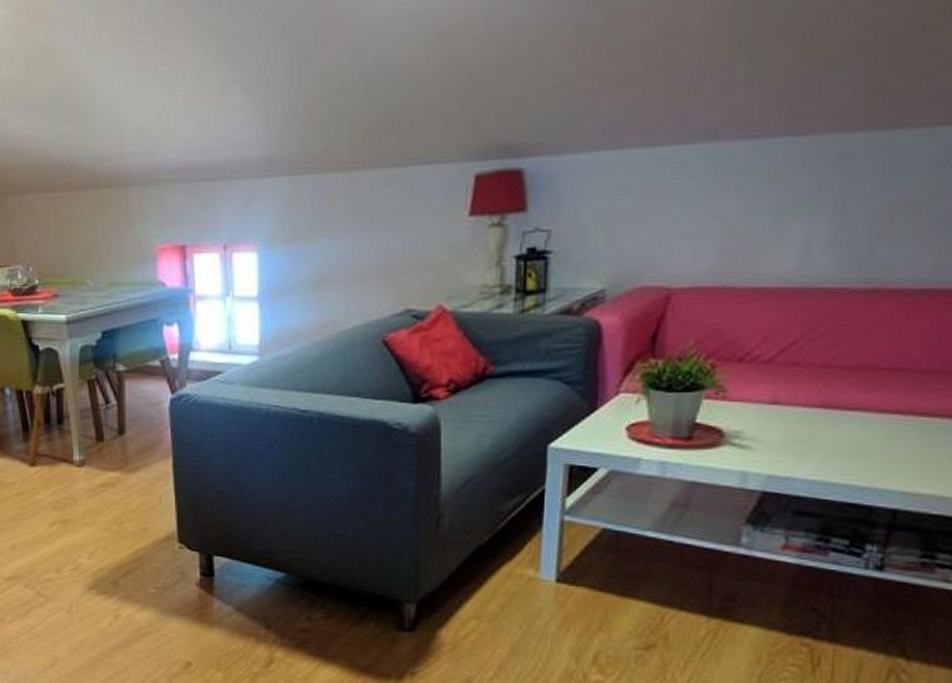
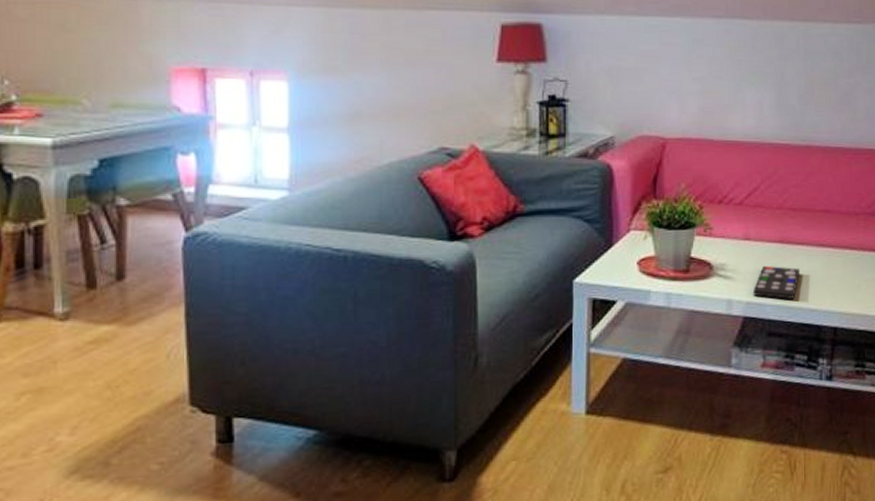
remote control: none [777,435,849,474] -> present [753,266,801,299]

